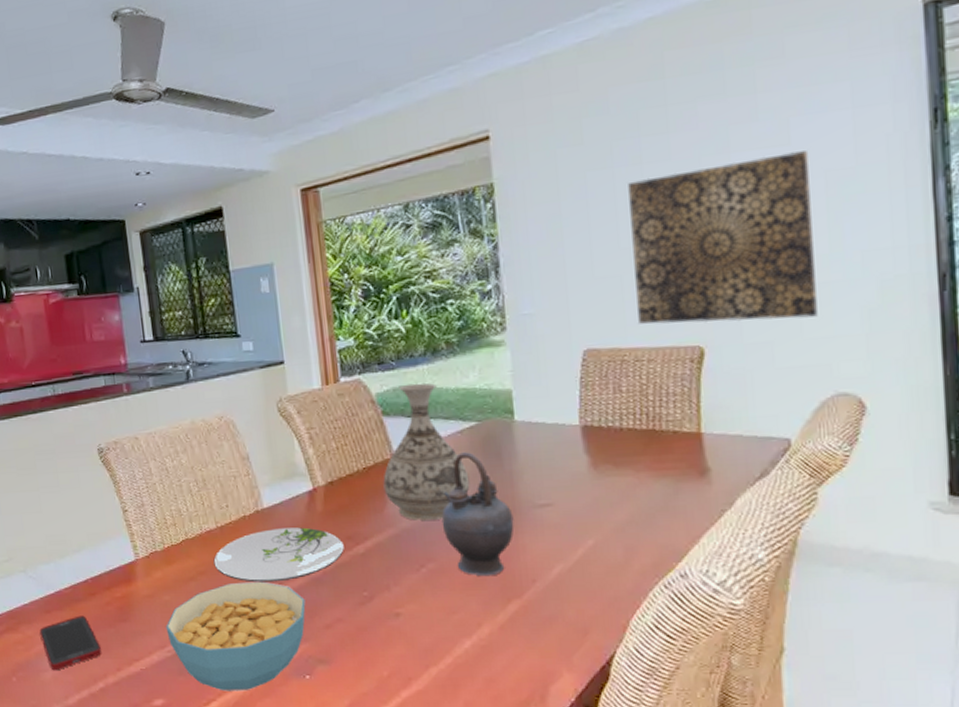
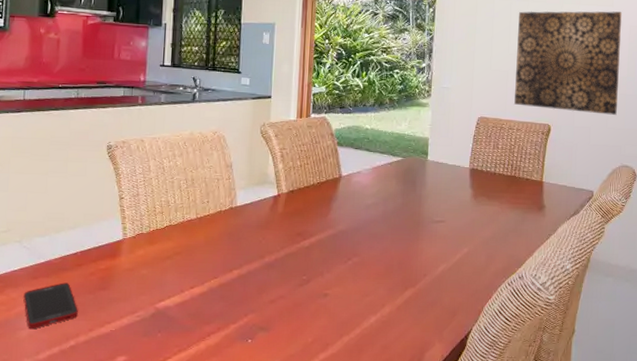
cereal bowl: present [166,581,306,691] -> none [139,263,258,351]
plate: present [213,527,344,583] -> none [189,222,294,264]
vase: present [383,382,470,521] -> none [330,125,392,226]
teapot: present [441,452,514,577] -> none [368,178,418,270]

